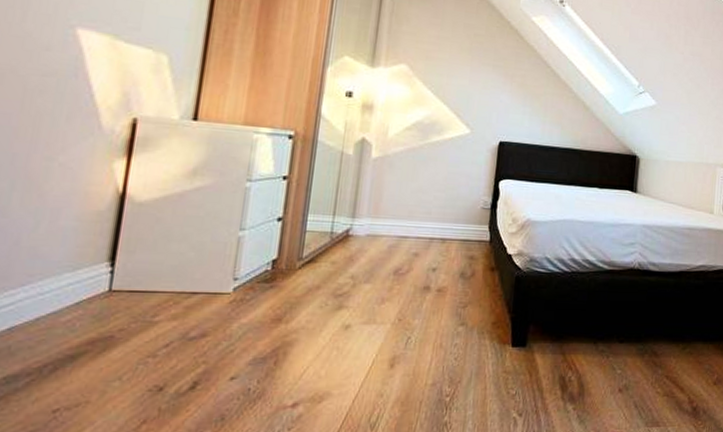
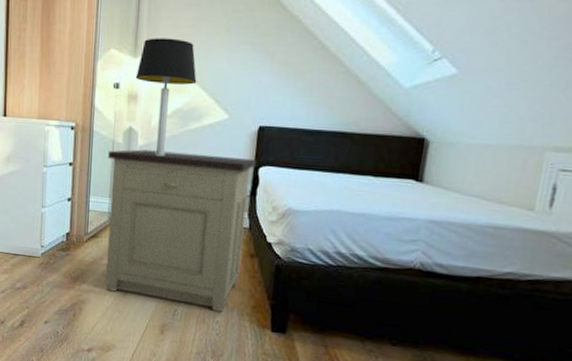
nightstand: none [322,162,497,333] -> present [105,149,256,312]
table lamp: none [371,50,439,168] -> present [135,38,197,155]

